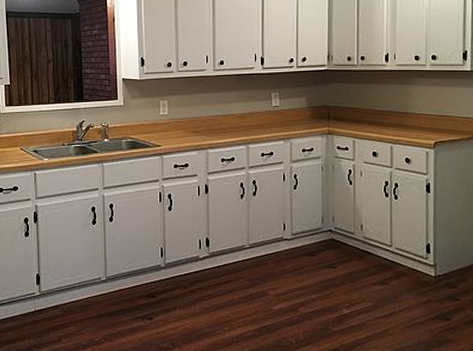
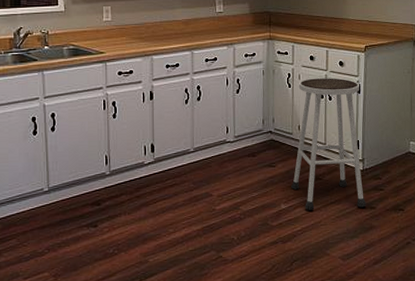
stool: none [354,175,440,318] -> present [291,78,366,210]

